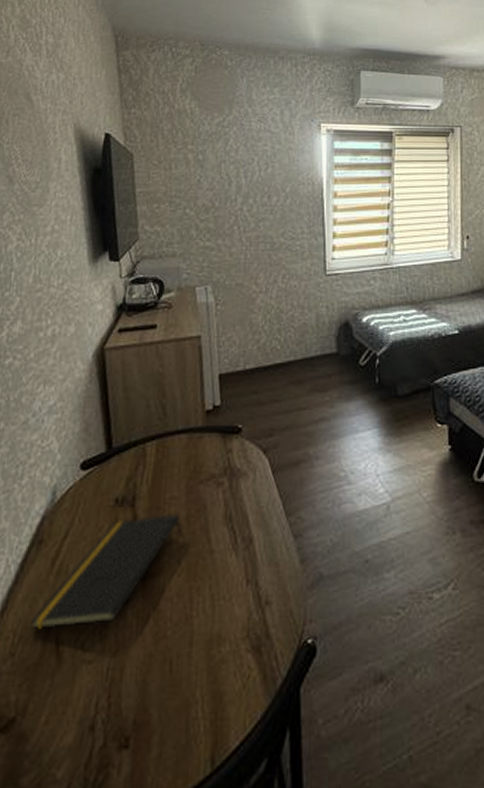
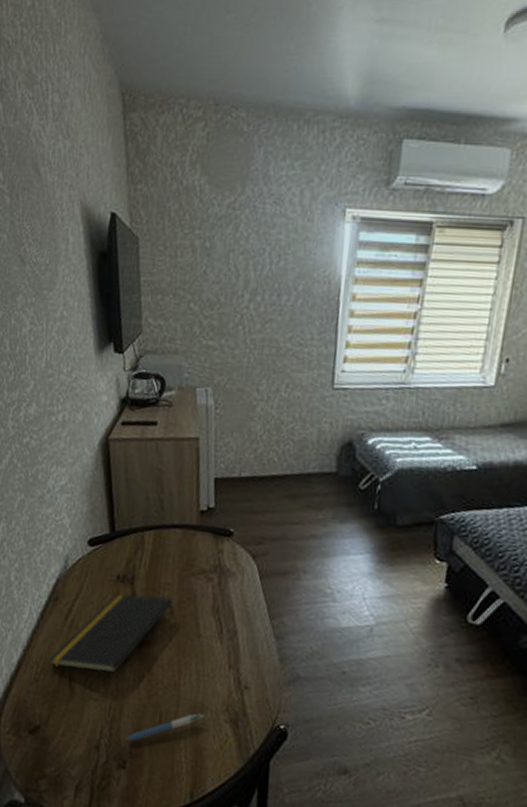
pen: none [127,649,222,708] -> present [124,713,204,742]

